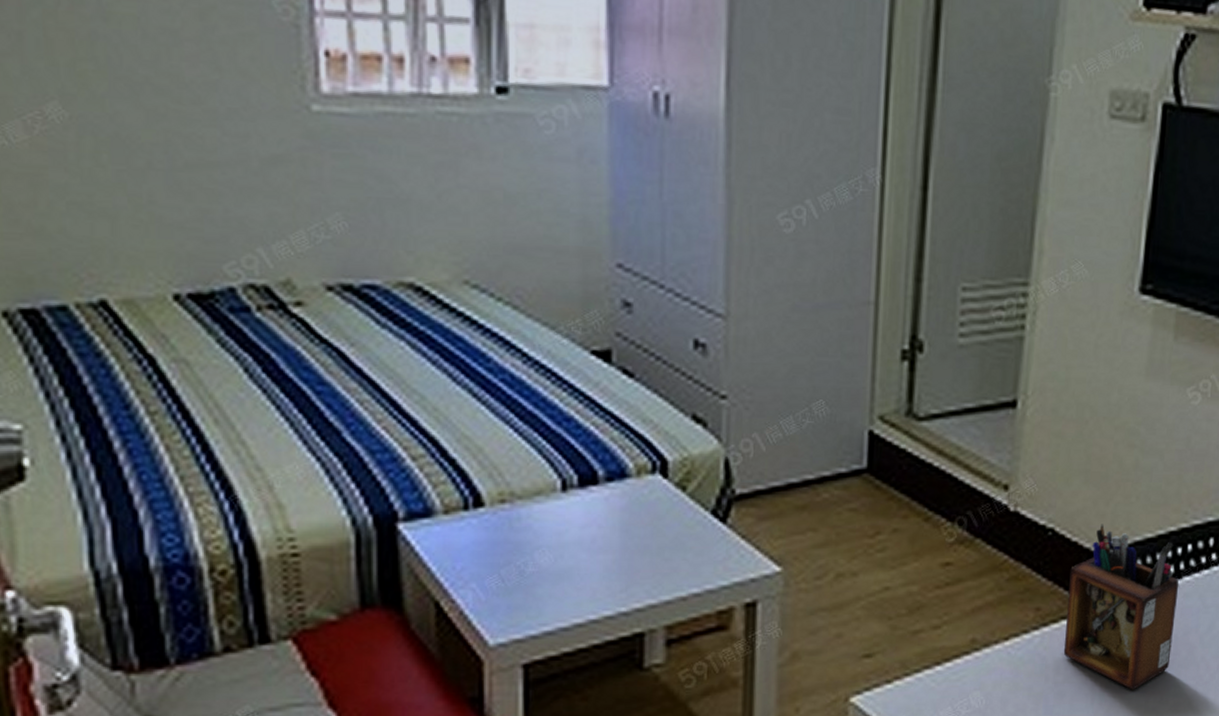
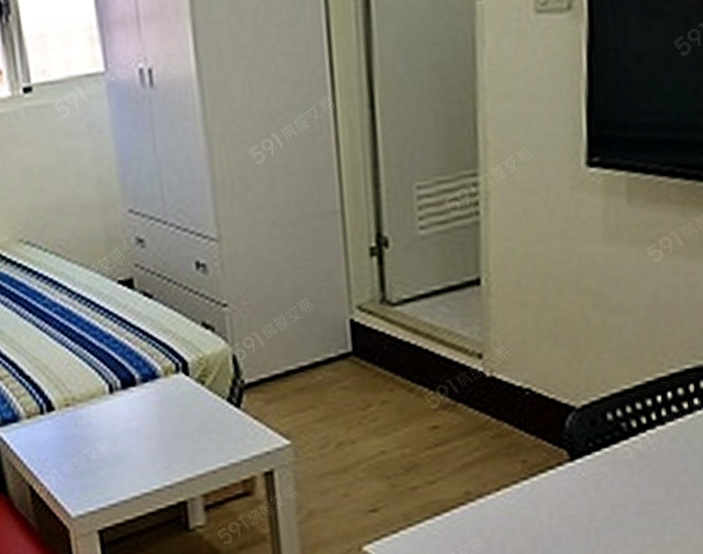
desk organizer: present [1063,524,1179,690] -> none [551,380,663,530]

